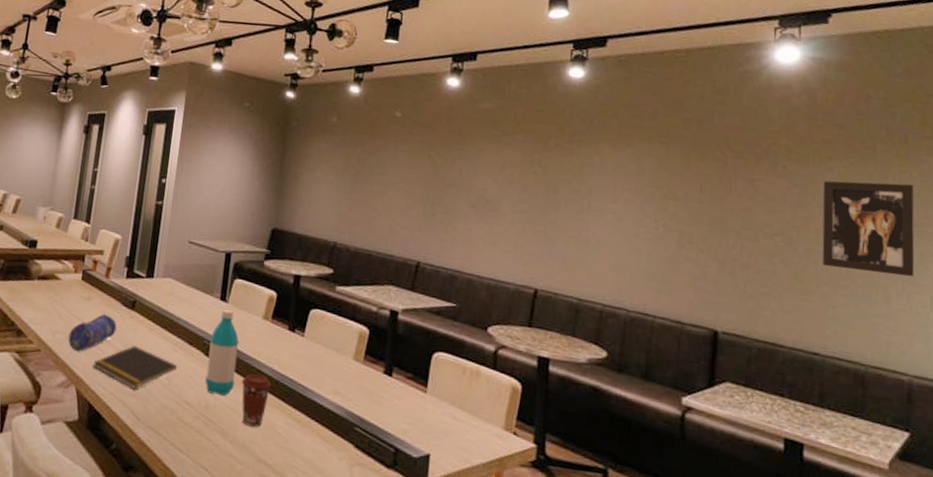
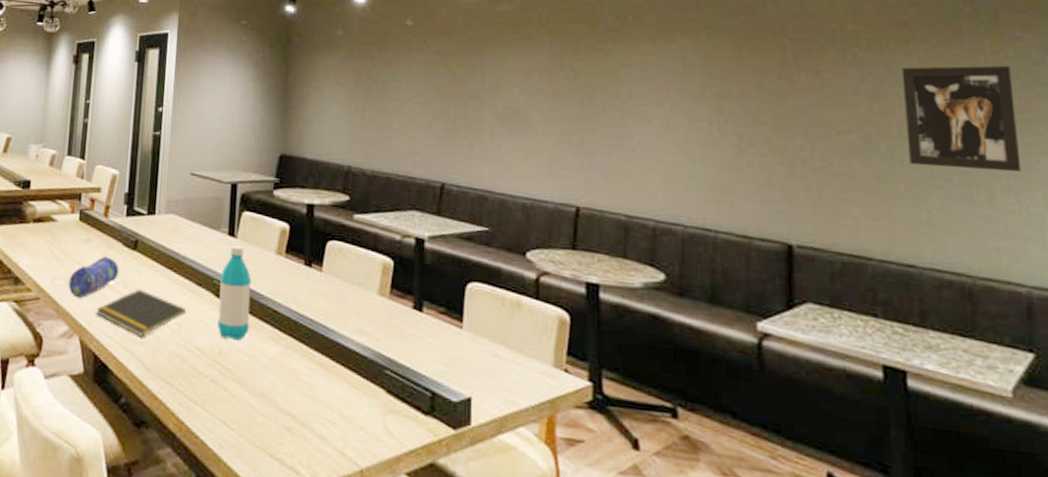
coffee cup: present [241,374,272,427] -> none [256,314,290,374]

